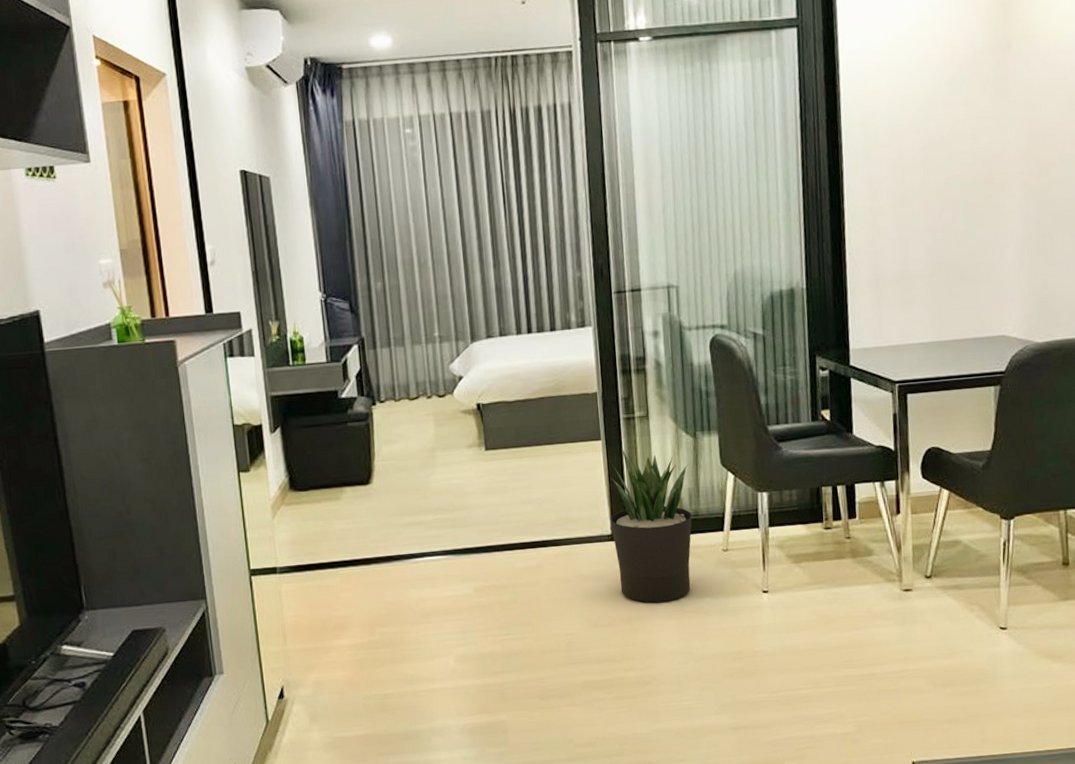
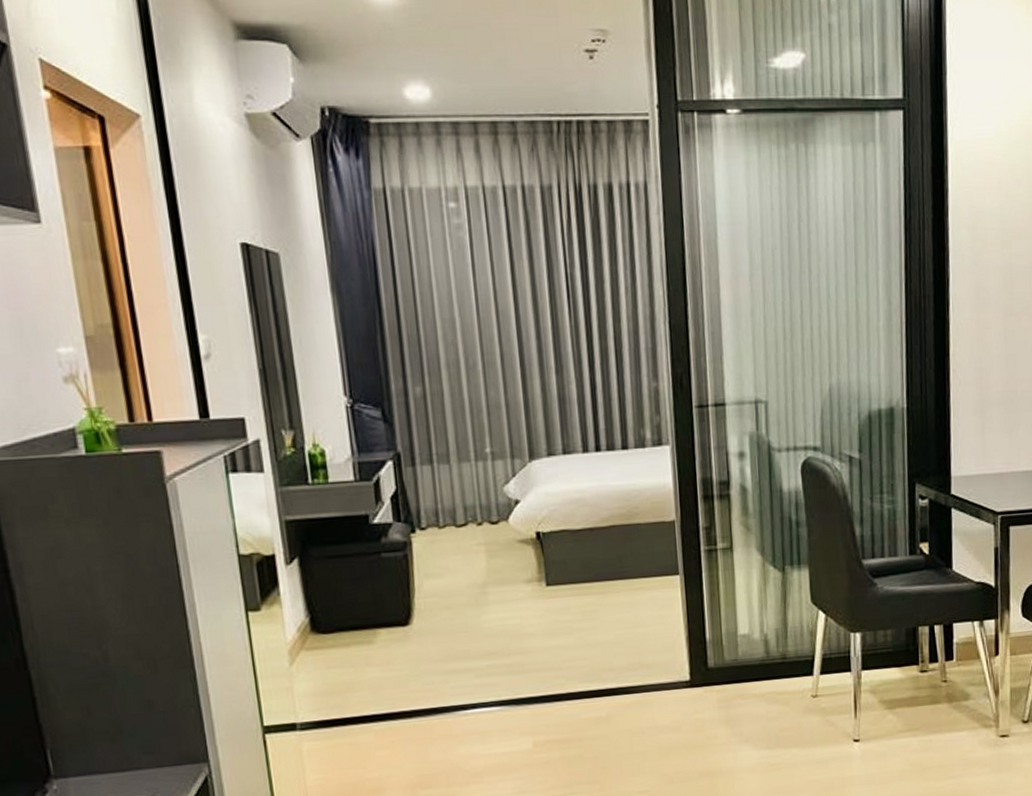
planter: present [610,447,692,603] -> none [688,582,779,755]

